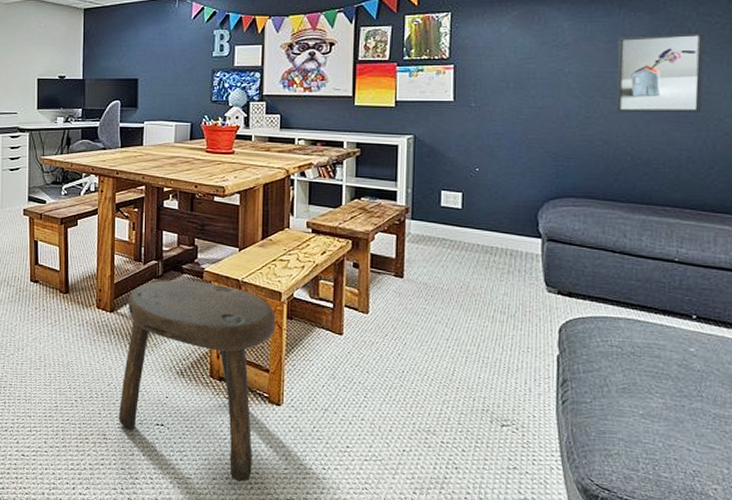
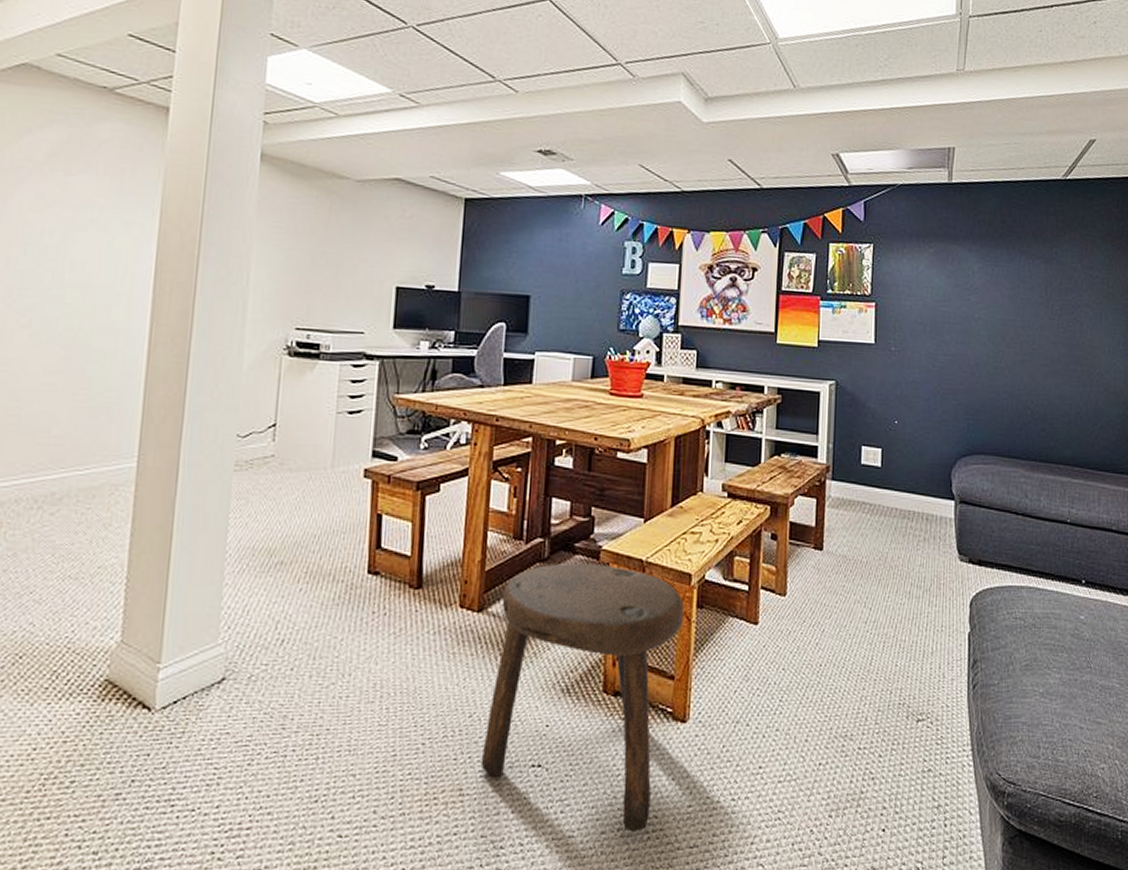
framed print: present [616,32,703,113] -> none [1018,284,1087,366]

